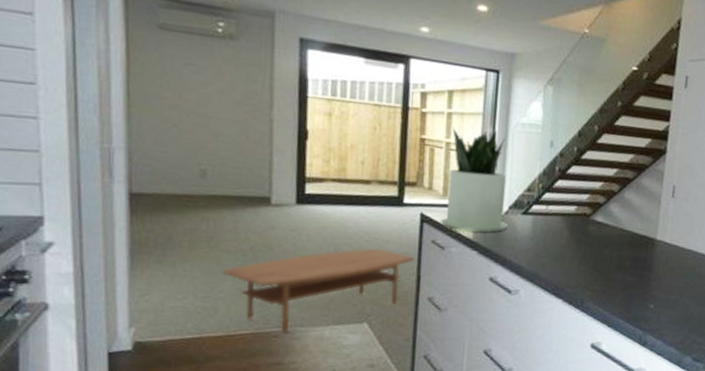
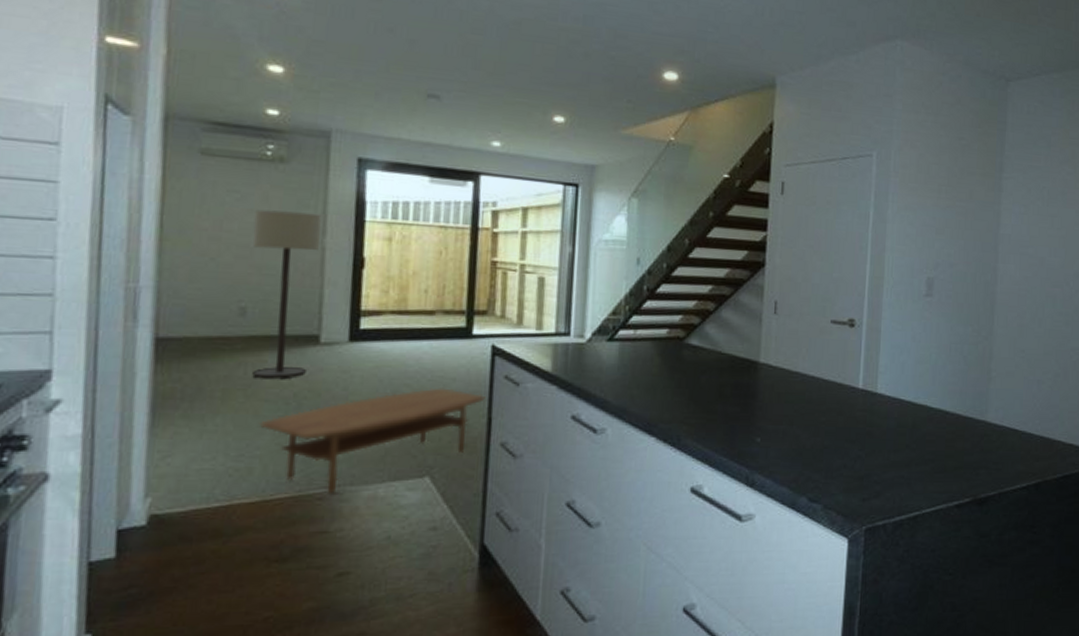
floor lamp: none [208,82,269,235] -> present [252,209,321,380]
planter: present [440,127,508,233] -> none [514,247,592,365]

